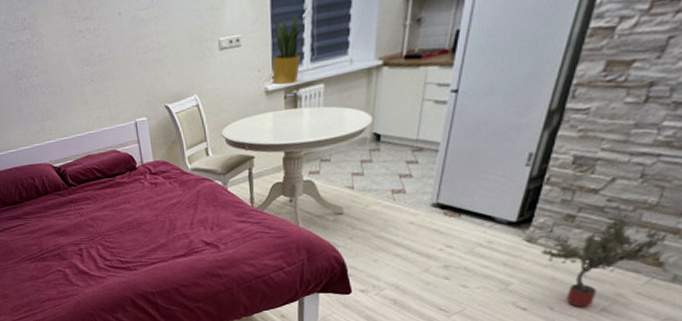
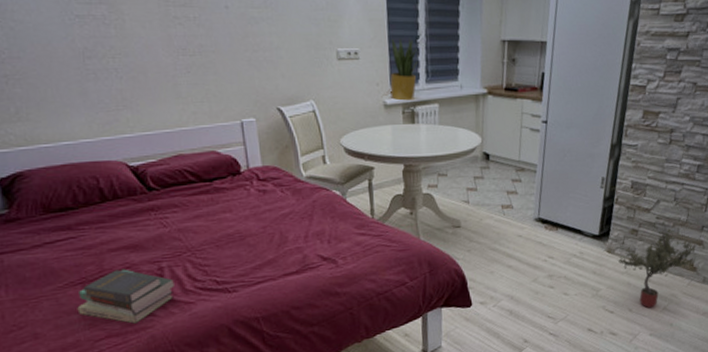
books: none [28,249,91,291] -> present [77,269,174,324]

